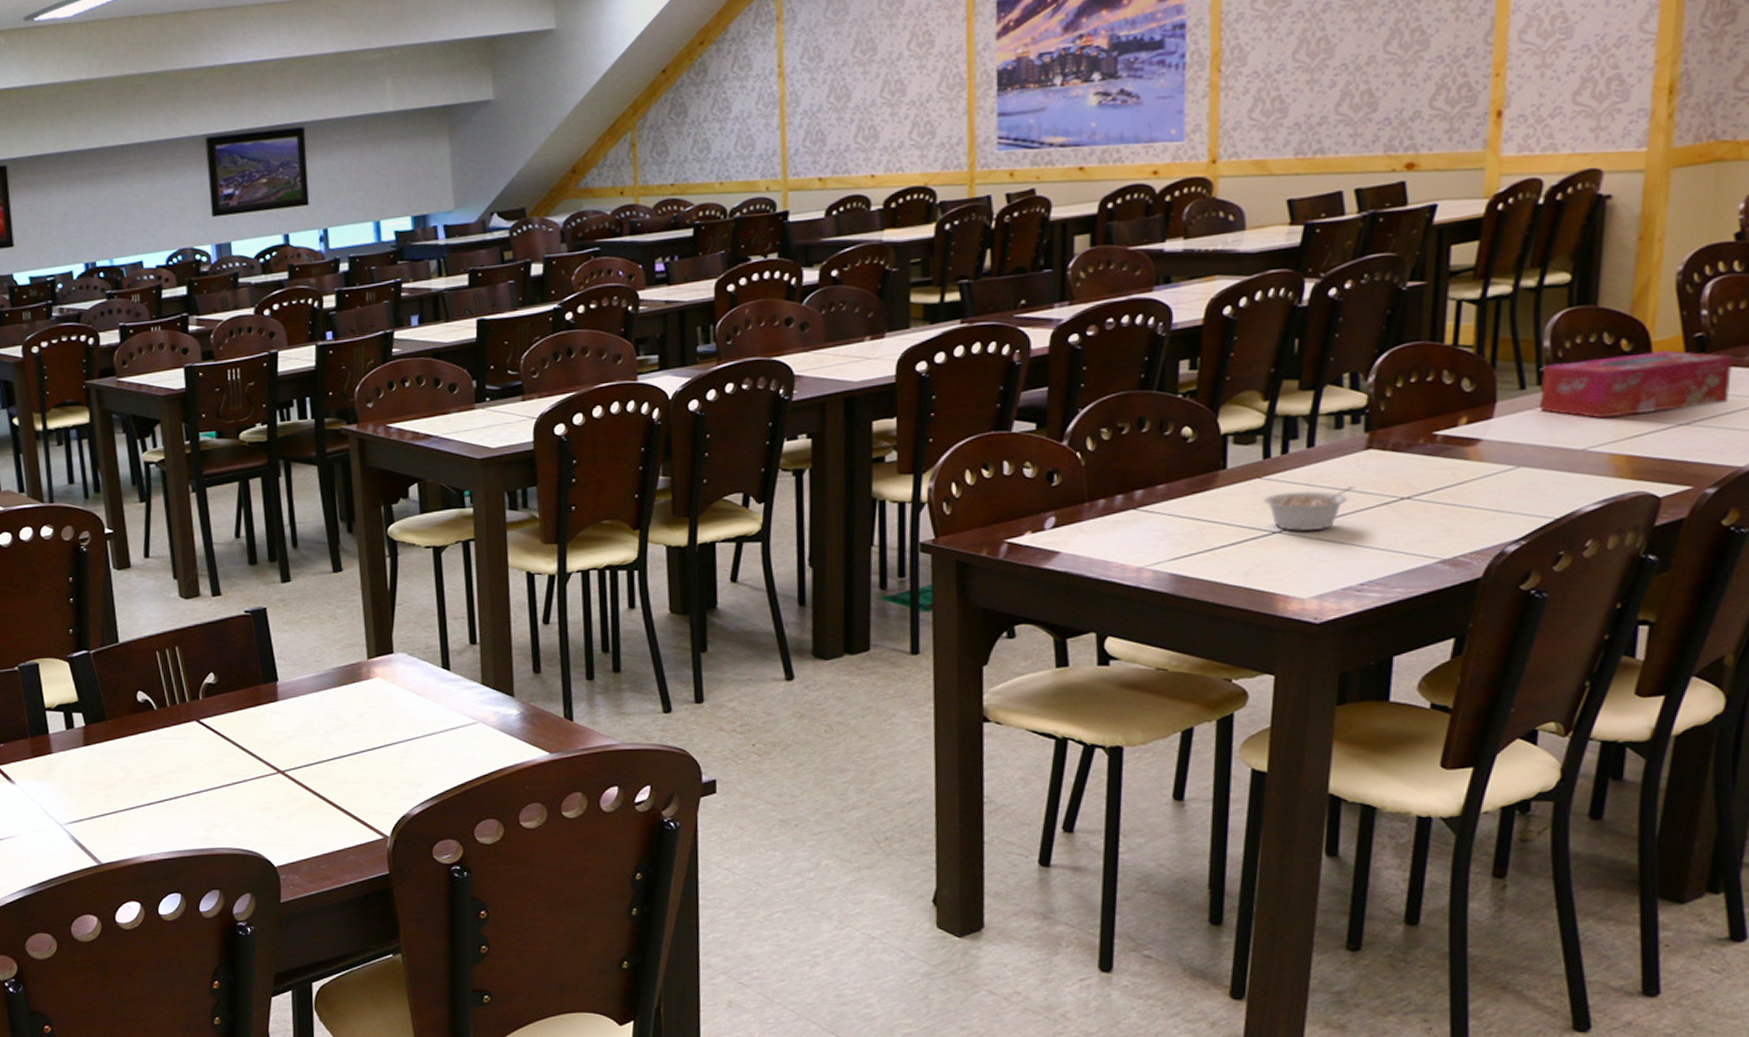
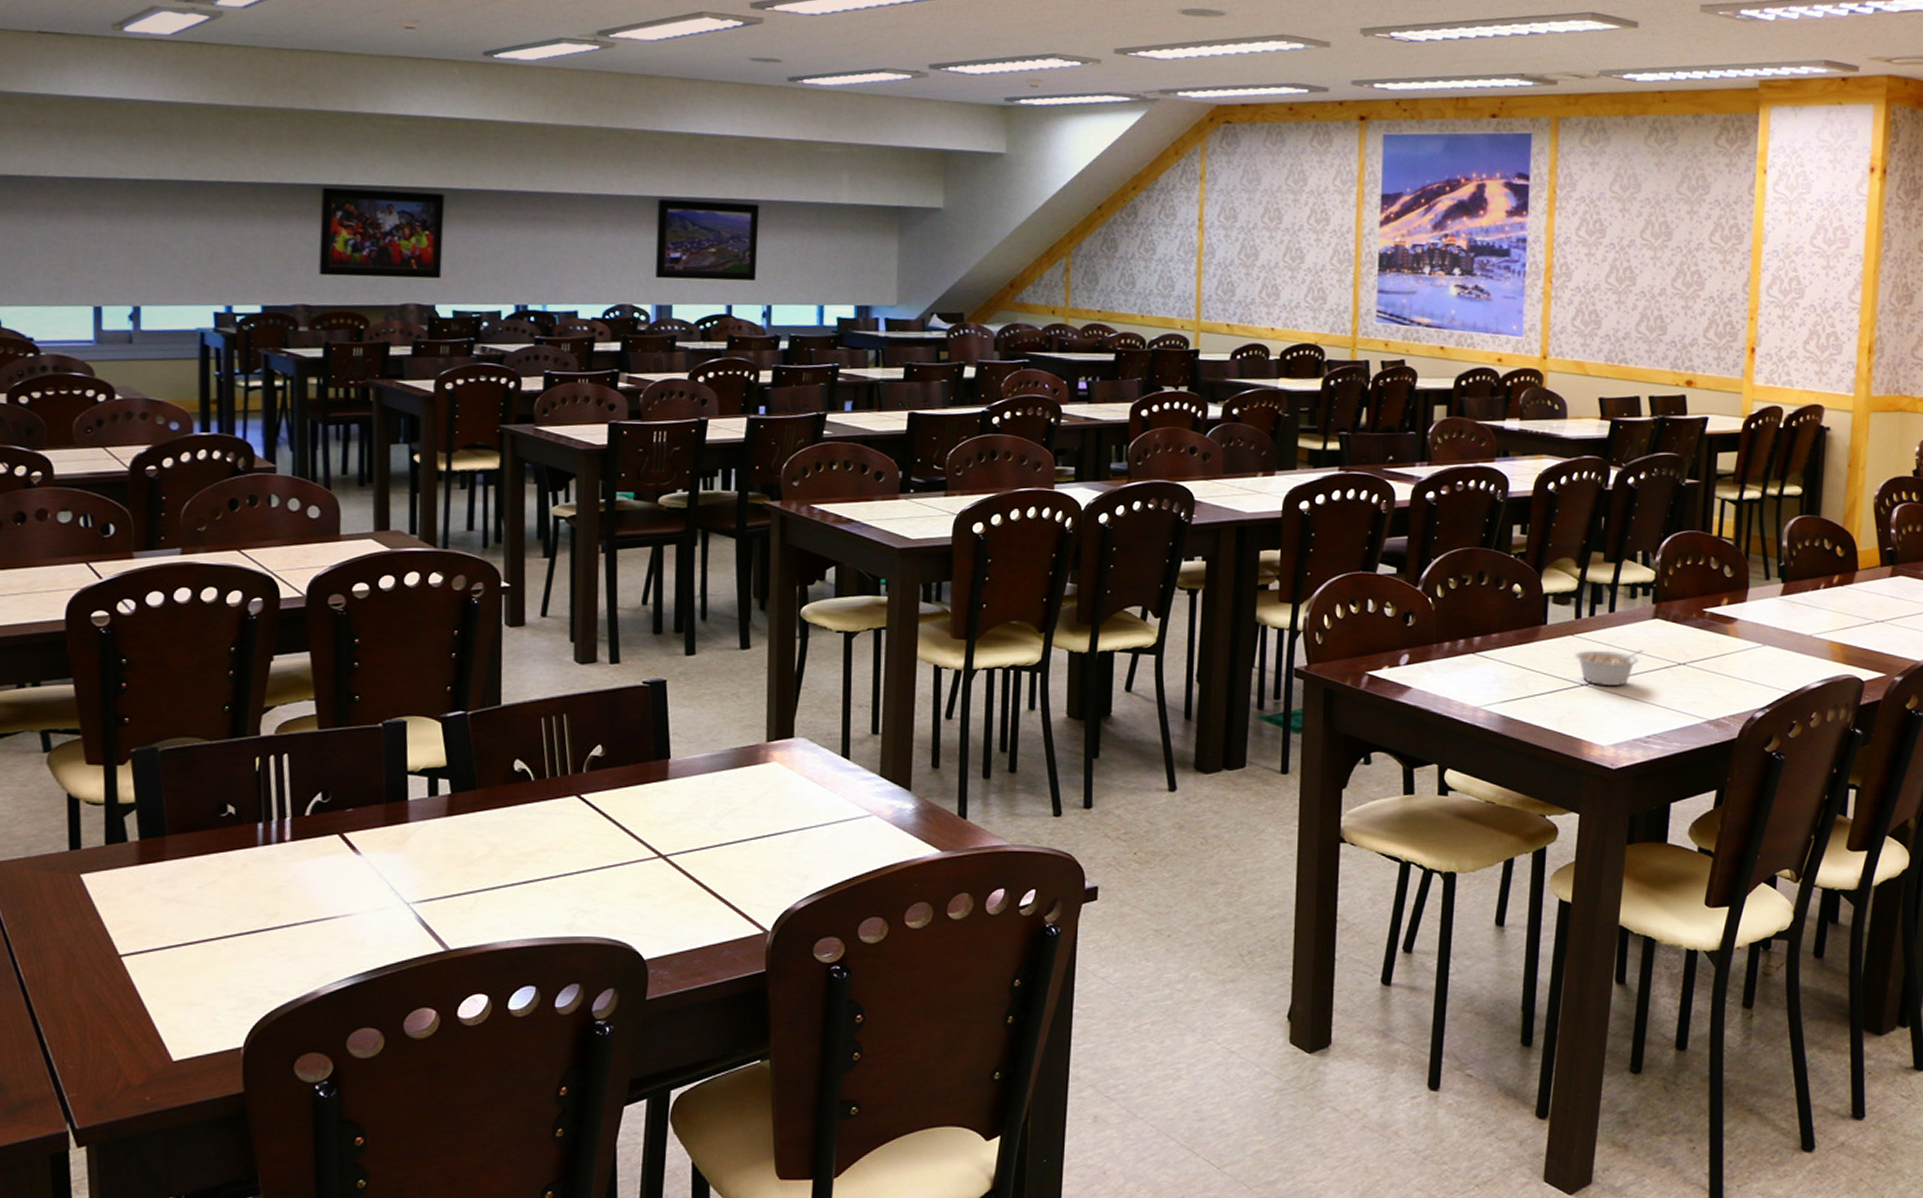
tissue box: present [1540,350,1733,419] -> none [1780,559,1913,611]

